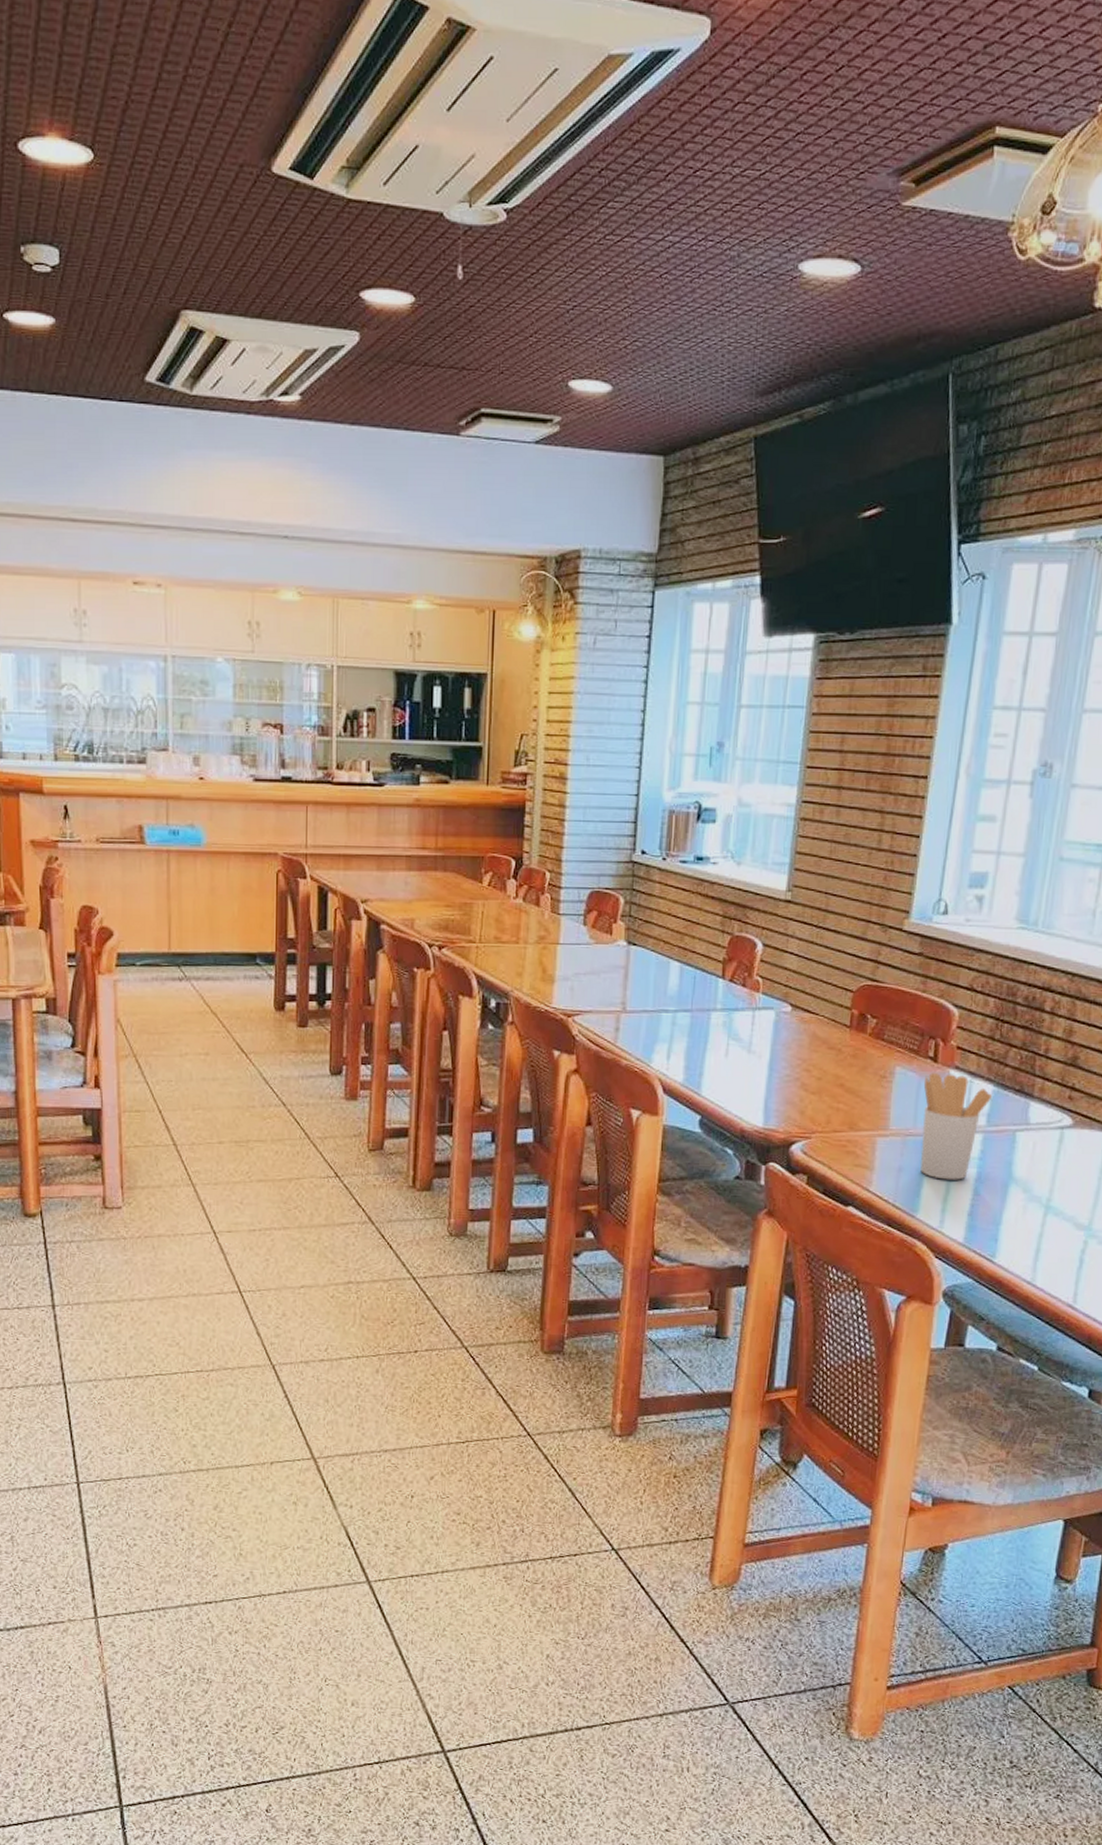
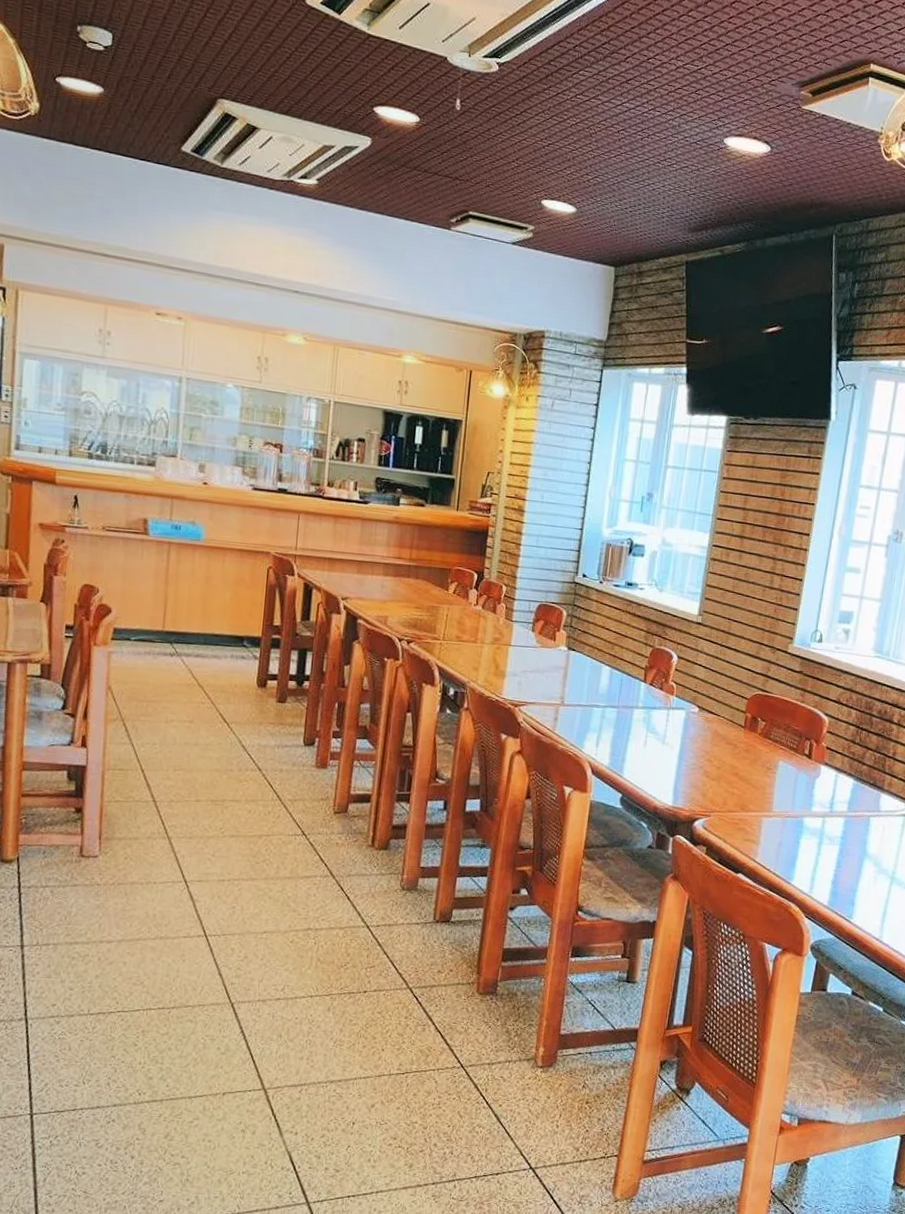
utensil holder: present [920,1073,992,1180] -> none [796,767,852,855]

